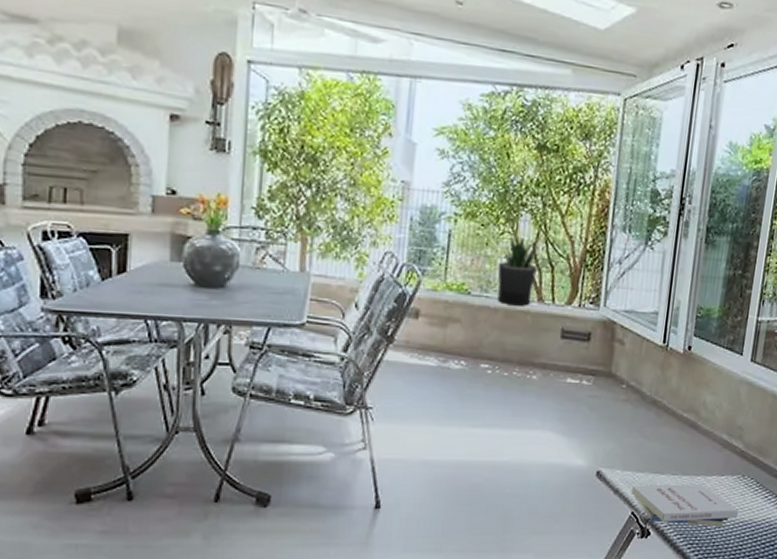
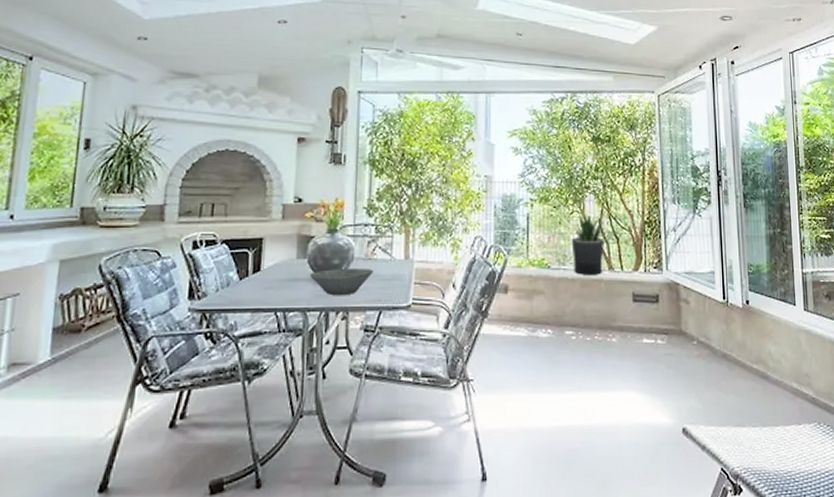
bowl: none [185,276,263,307] -> present [309,267,374,296]
books: present [631,484,739,527] -> none [718,435,822,479]

